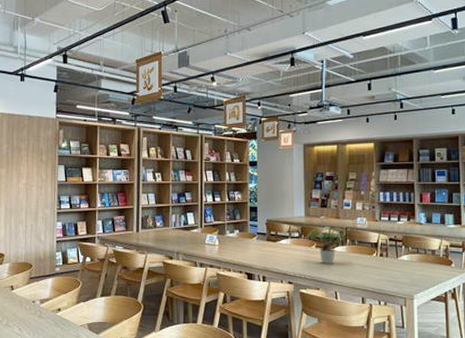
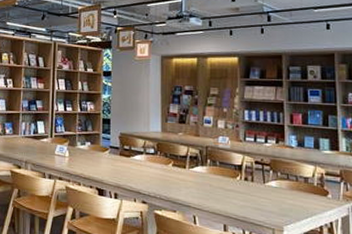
potted plant: present [306,227,345,264] -> none [162,144,205,185]

